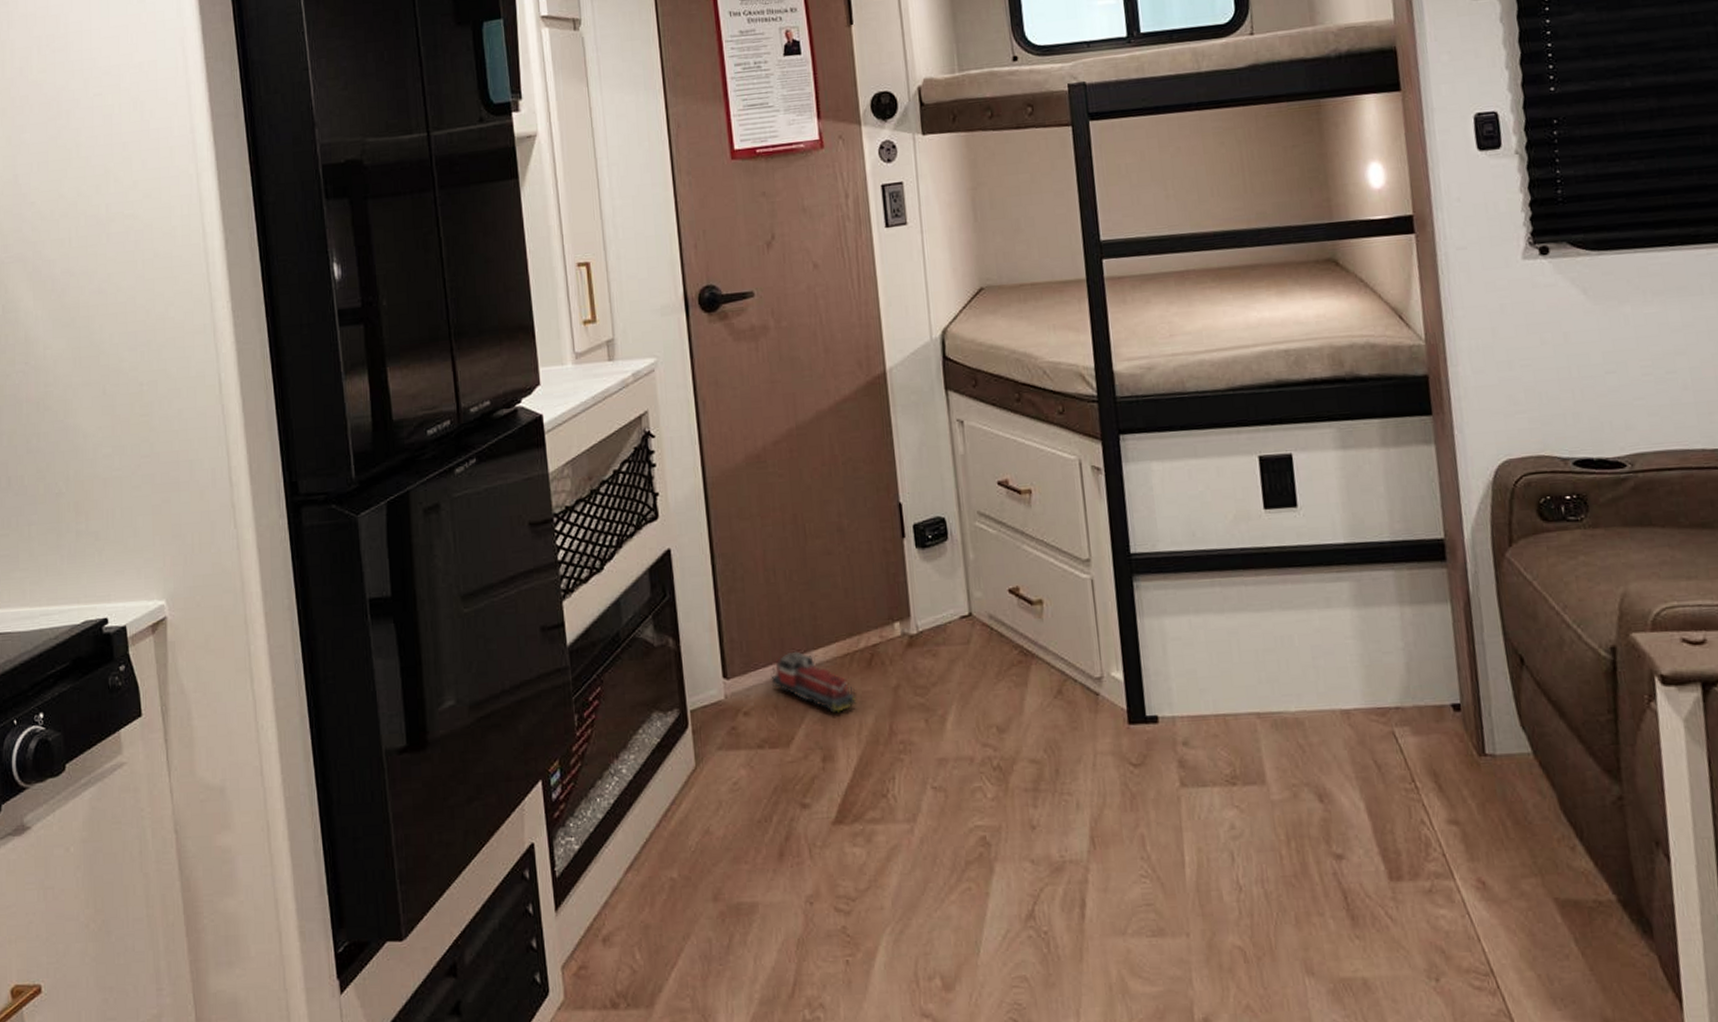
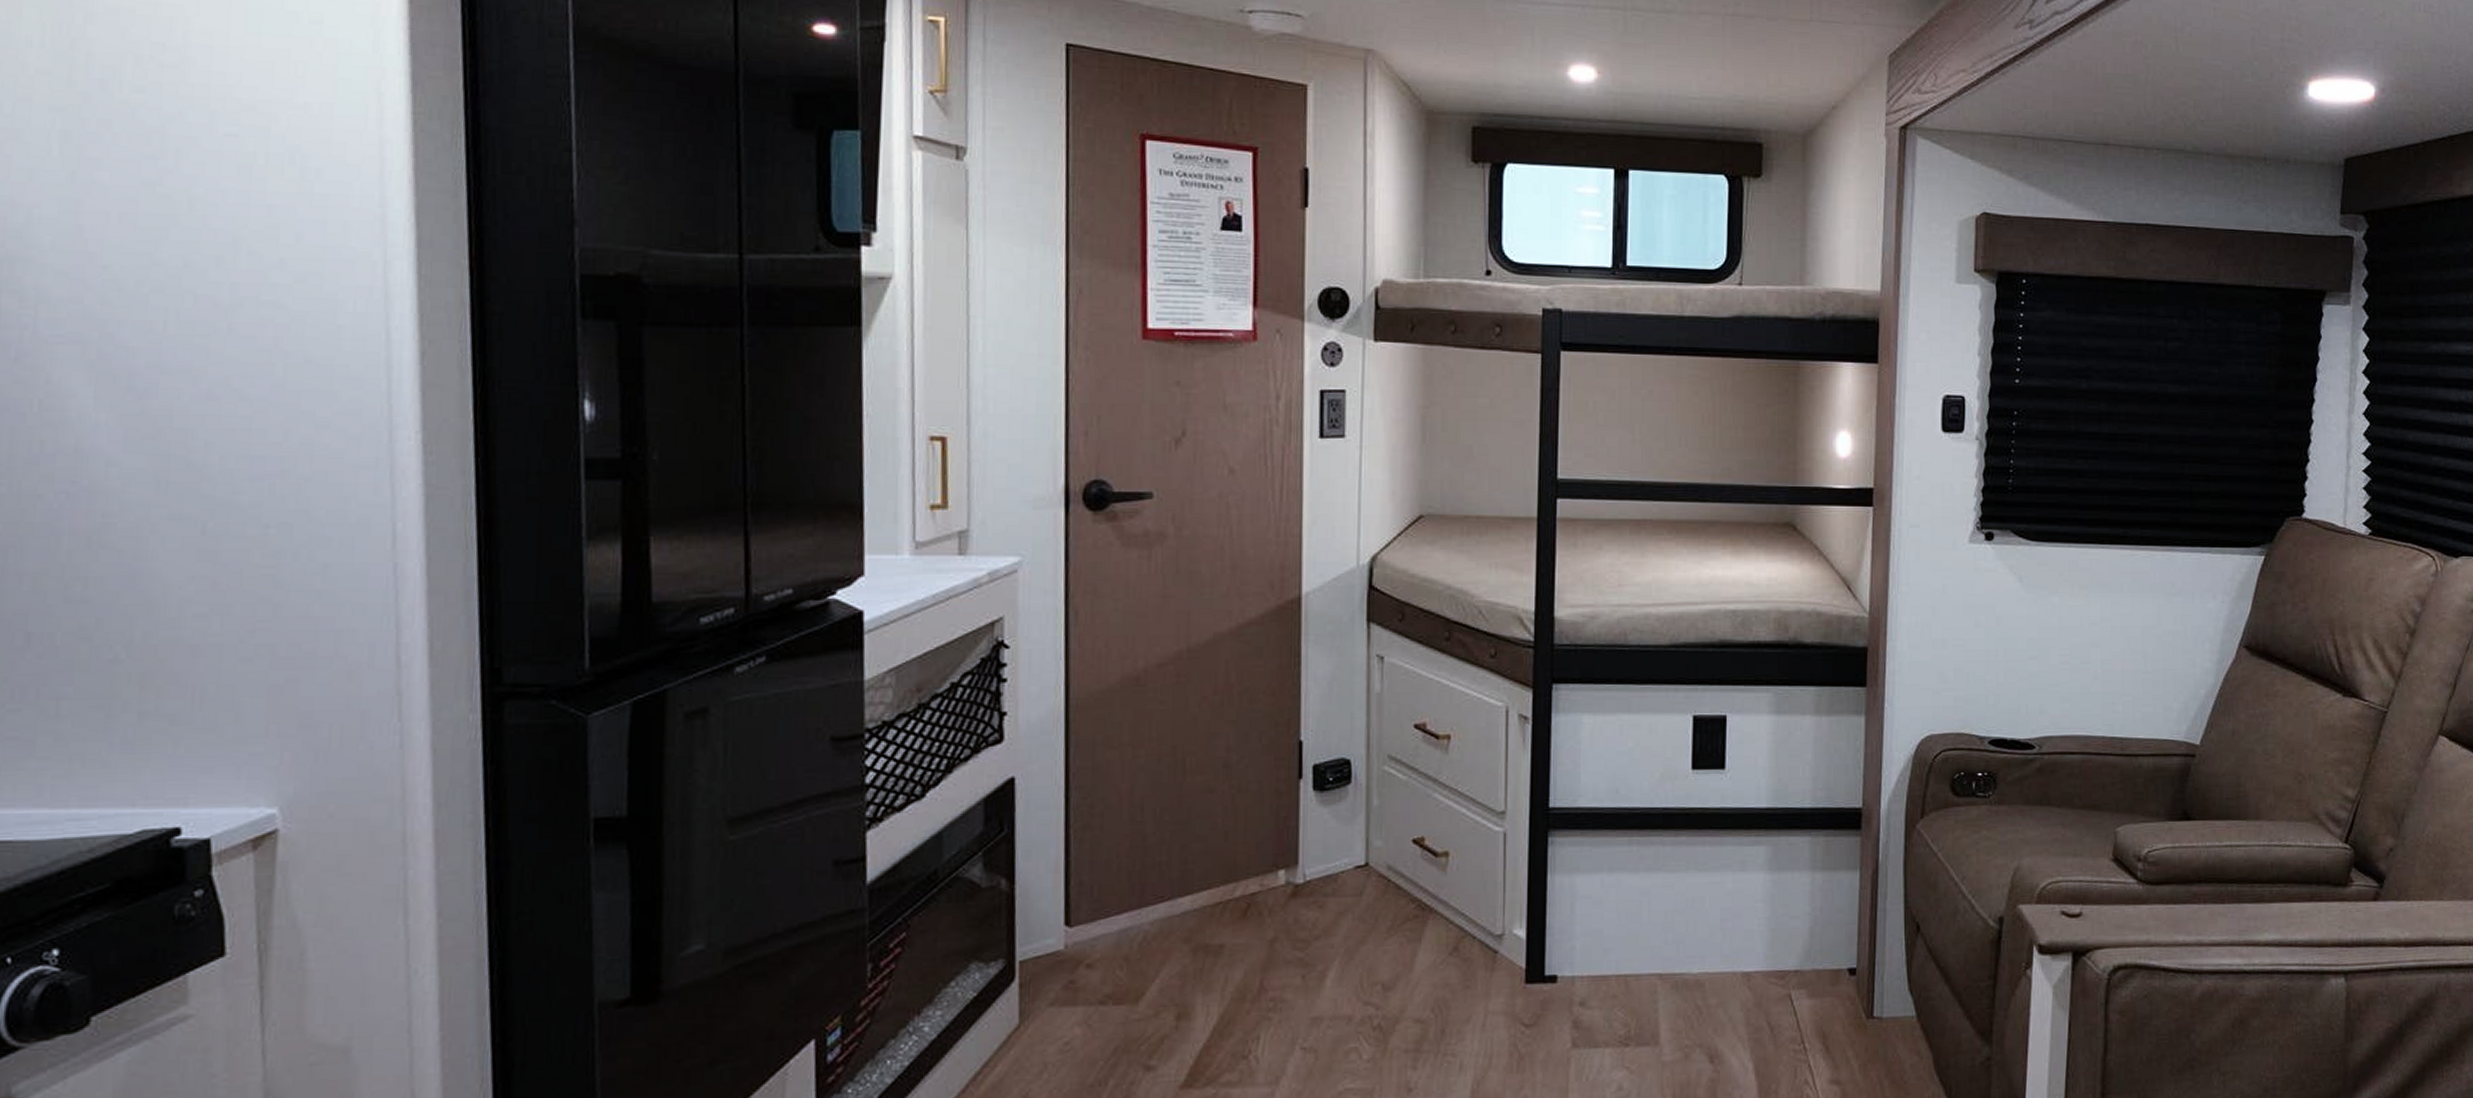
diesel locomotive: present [770,651,857,713] -> none [1124,898,1225,967]

